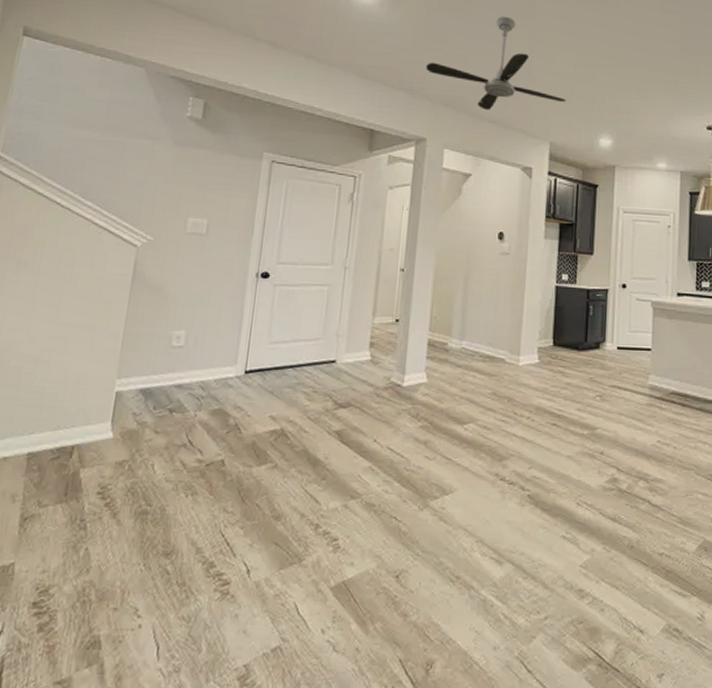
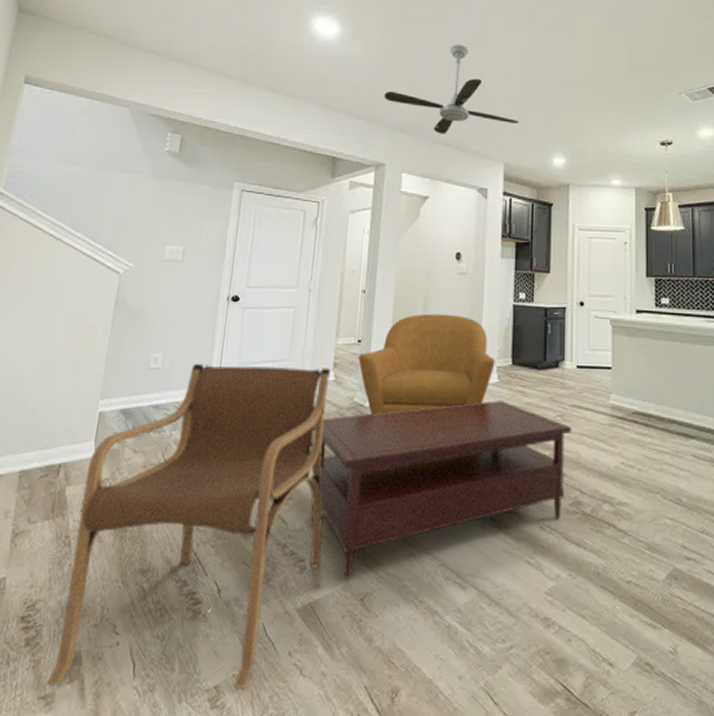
armchair: none [62,341,367,670] -> present [46,363,331,689]
coffee table: none [345,381,611,557] -> present [310,400,572,579]
armchair: none [396,293,536,395] -> present [358,313,495,415]

